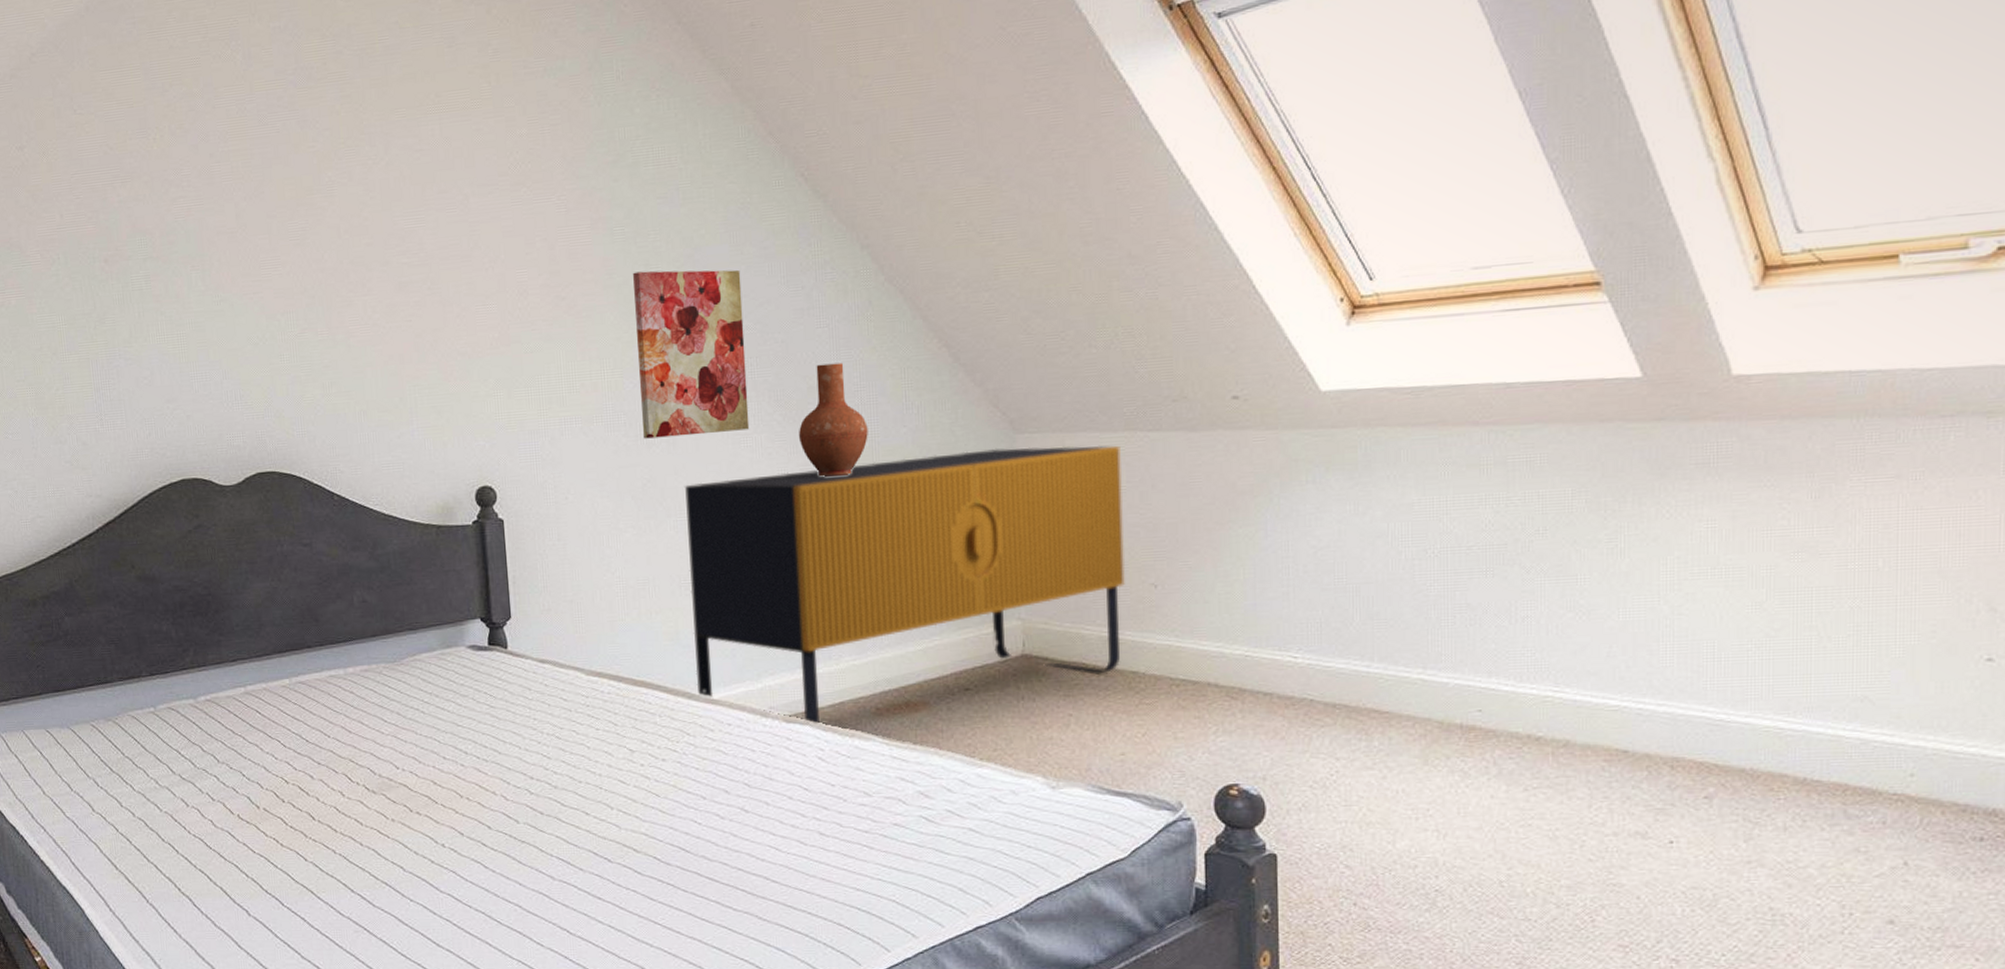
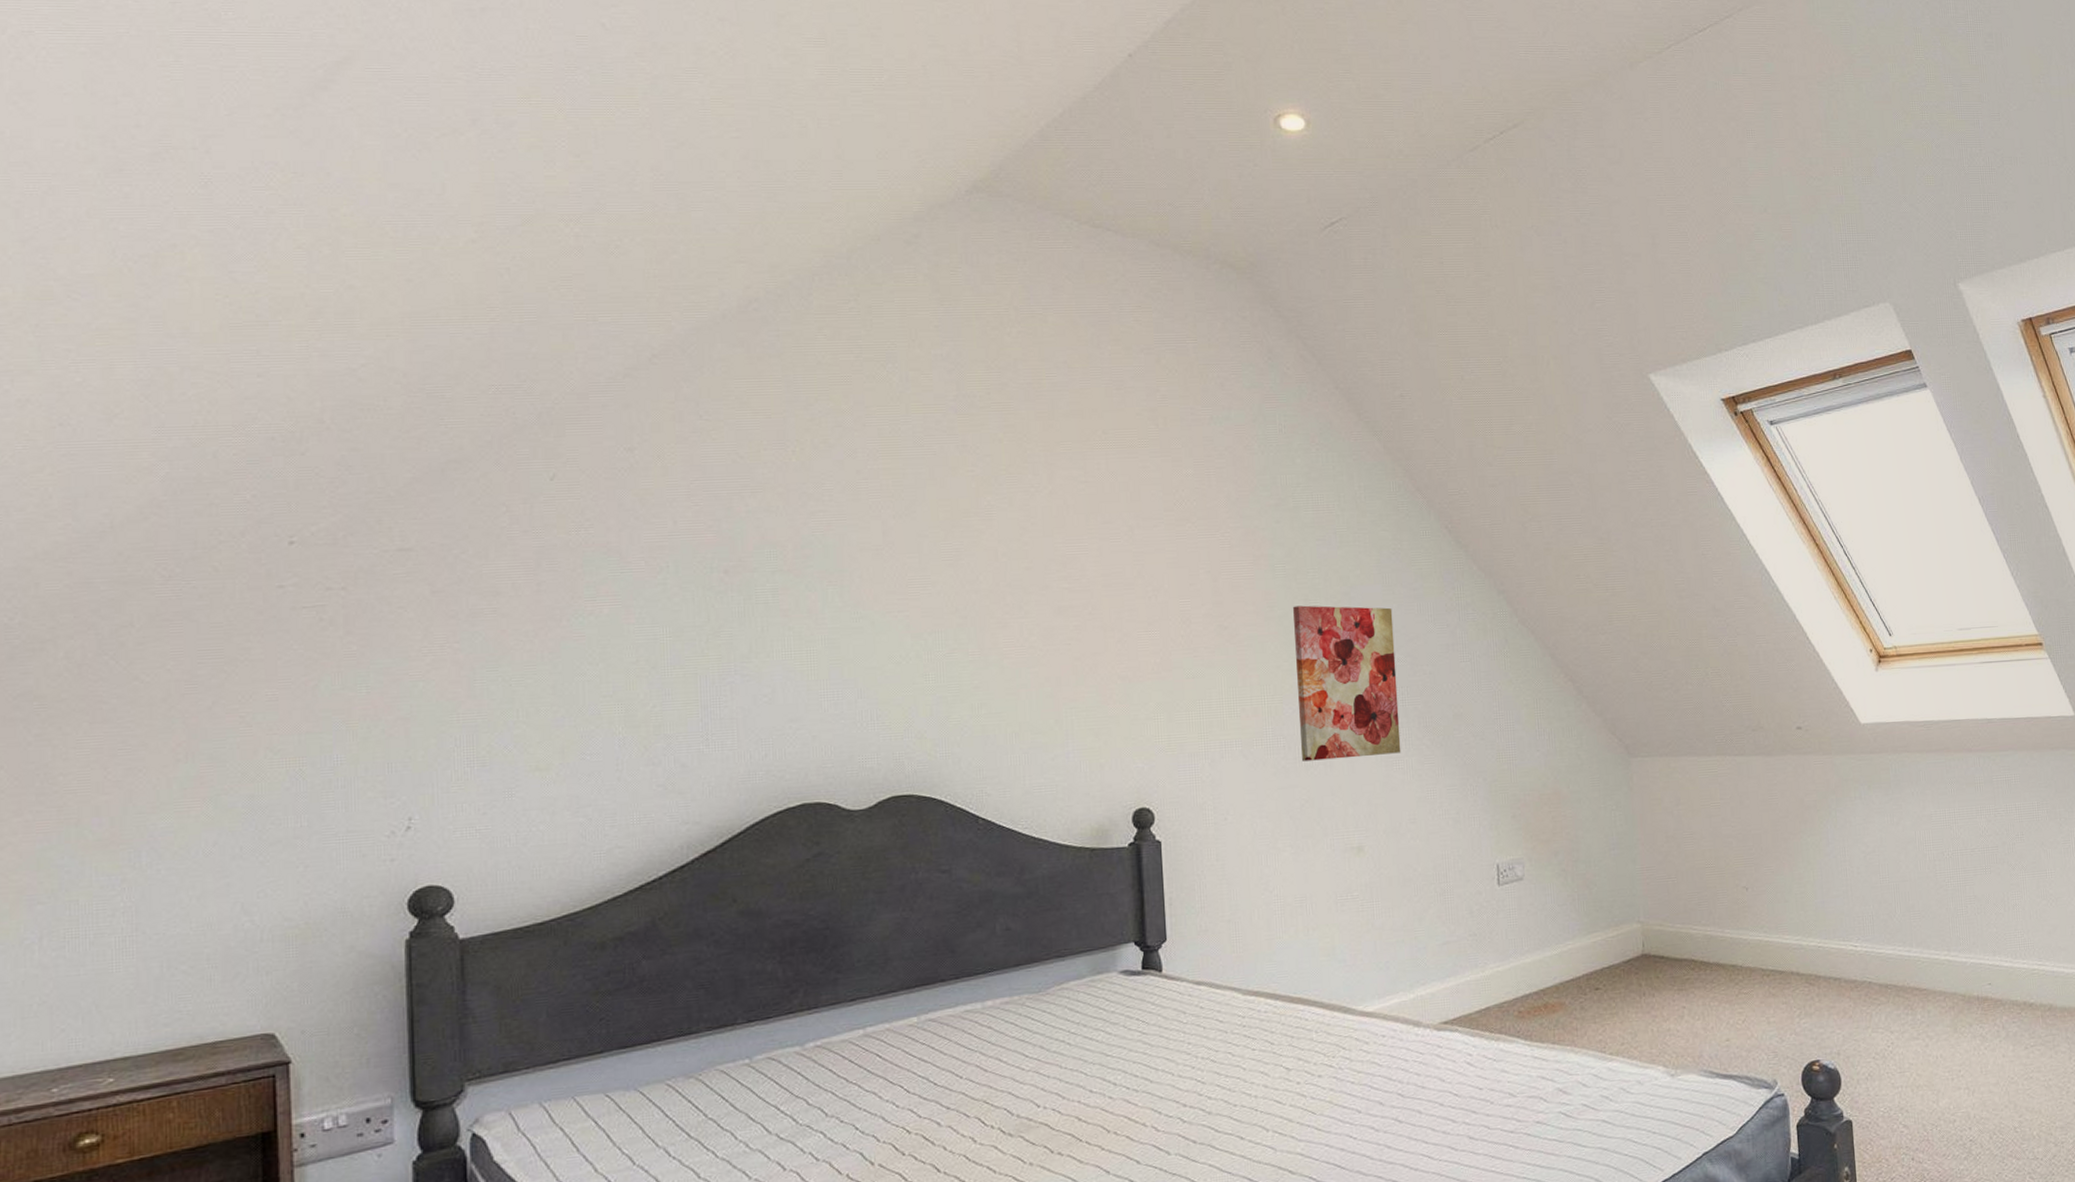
sideboard: present [684,445,1125,724] -> none [1340,767,1723,1030]
vase: present [799,362,868,477] -> none [1446,693,1507,797]

